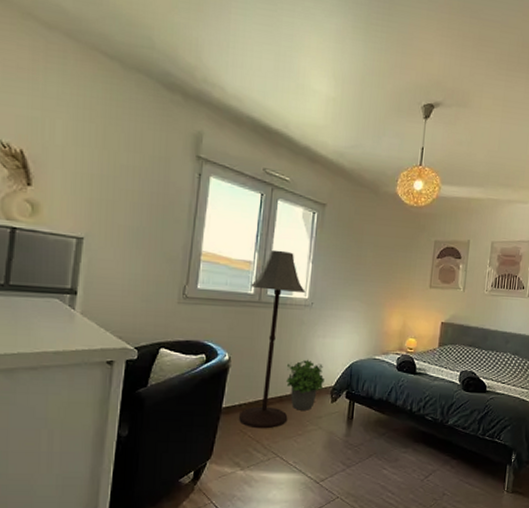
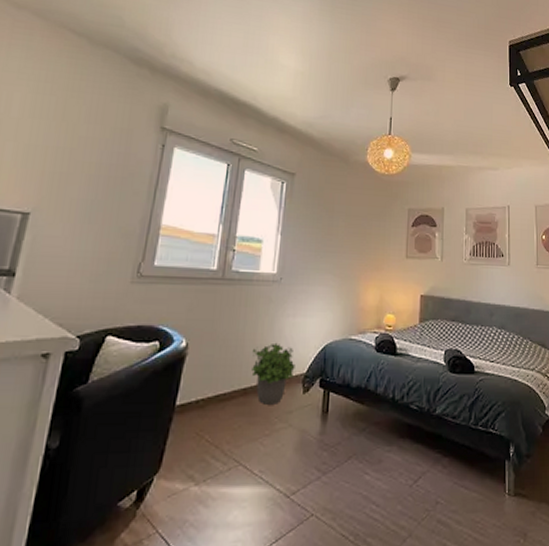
floor lamp: present [238,249,305,429] -> none [194,221,274,430]

